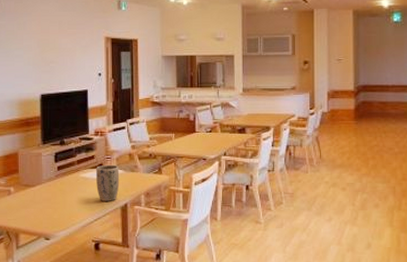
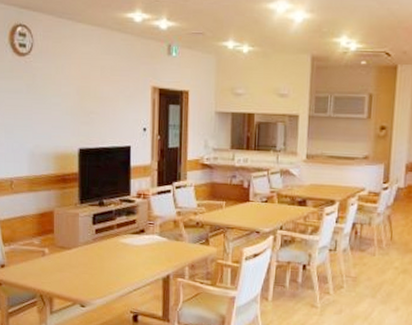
plant pot: present [96,164,120,201] -> none [137,231,163,271]

